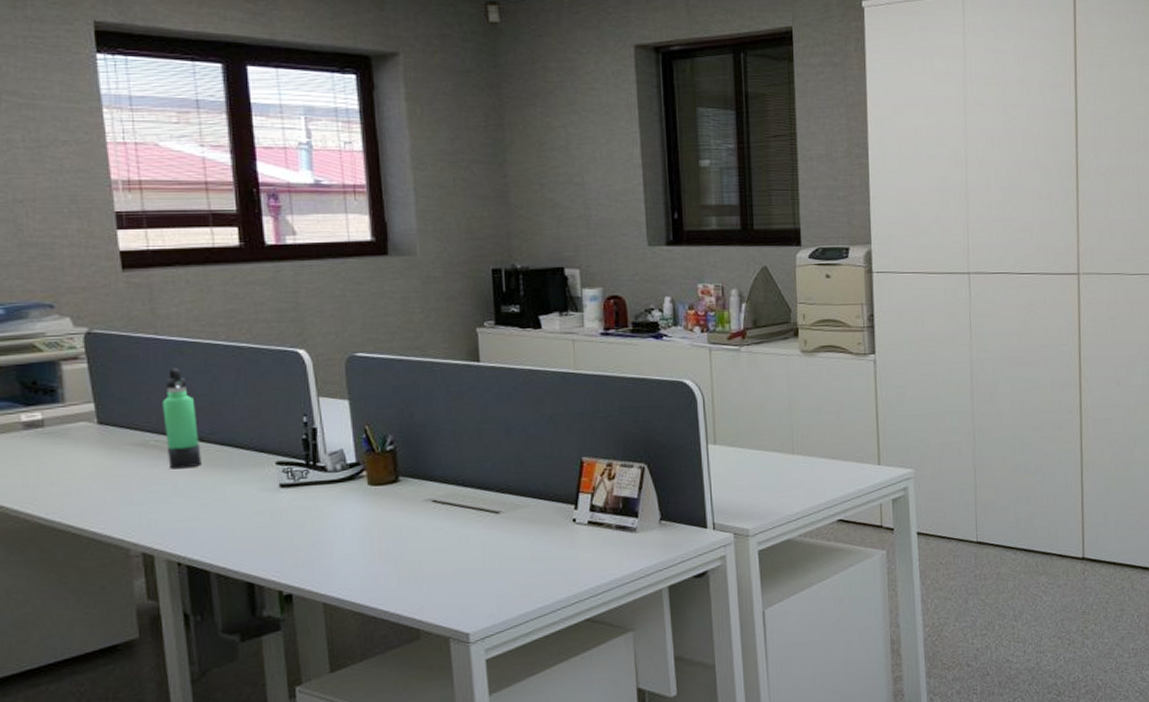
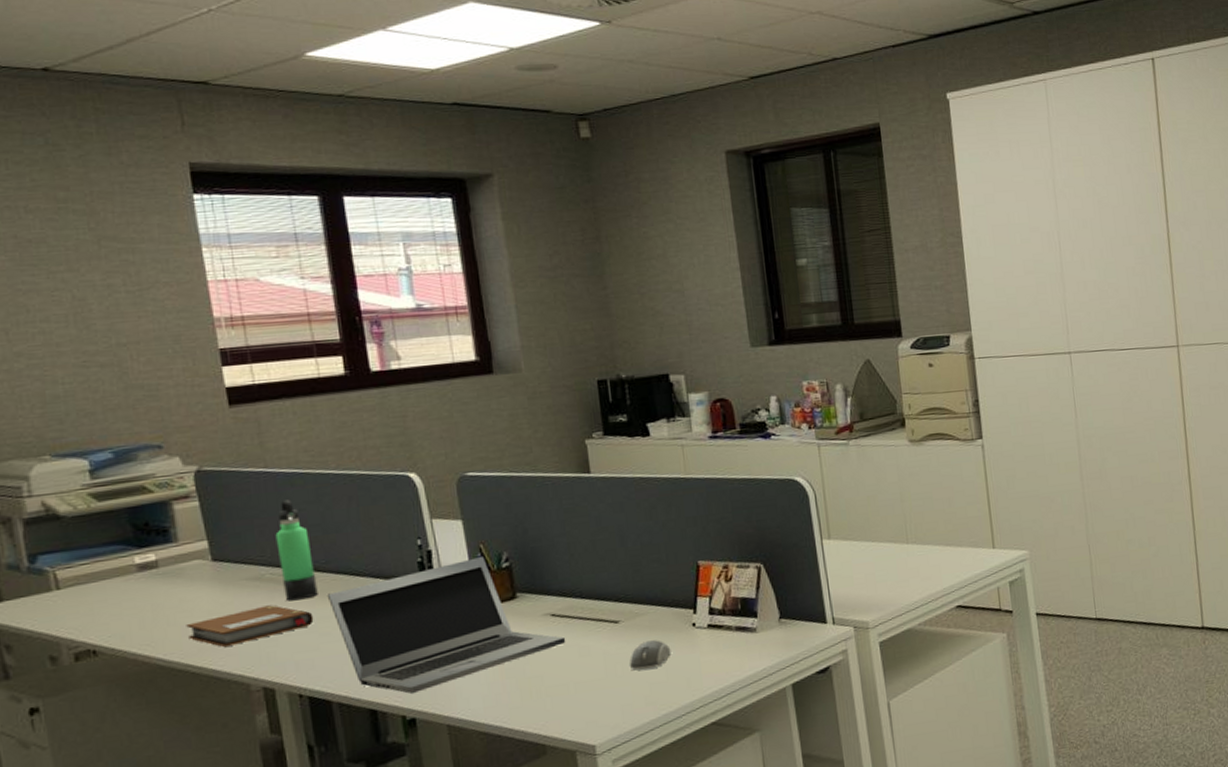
notebook: none [69,472,196,511] -> present [186,605,314,648]
laptop: none [210,438,446,570] -> present [326,557,566,695]
computer mouse: none [507,533,550,562] -> present [628,640,671,671]

